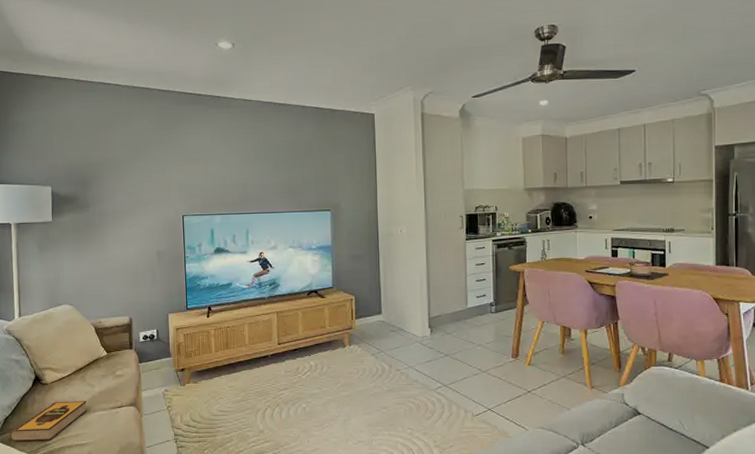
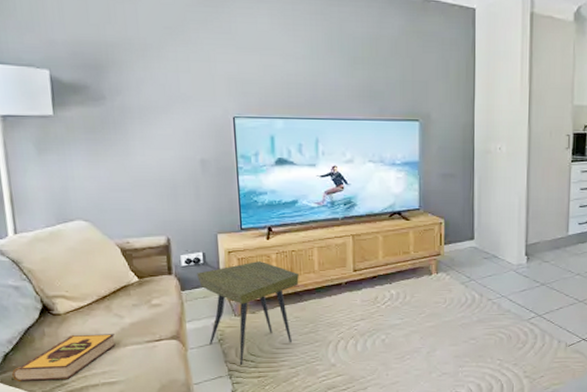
side table: none [152,337,233,430] -> present [197,261,299,365]

